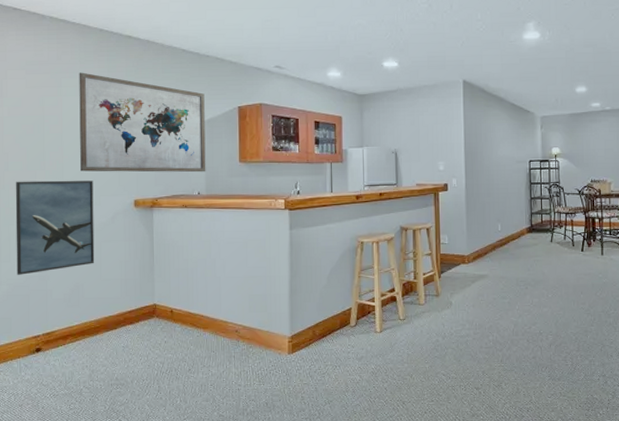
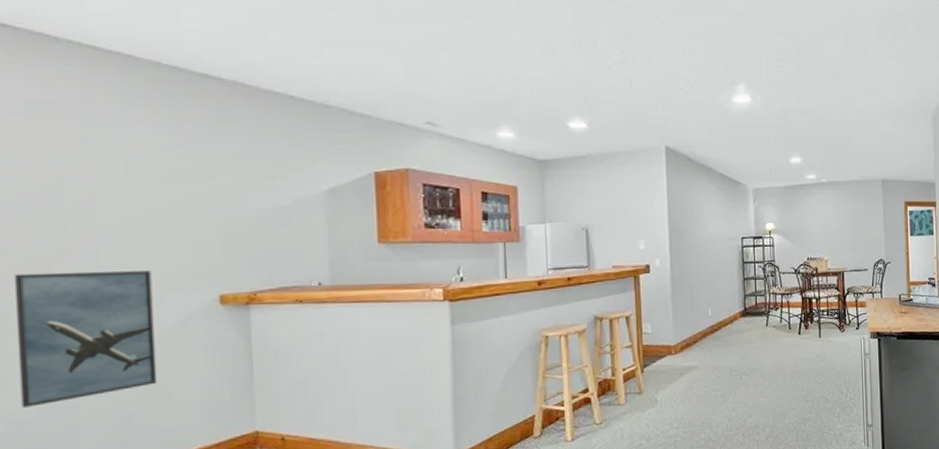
wall art: present [79,72,206,173] -> none [121,121,330,259]

